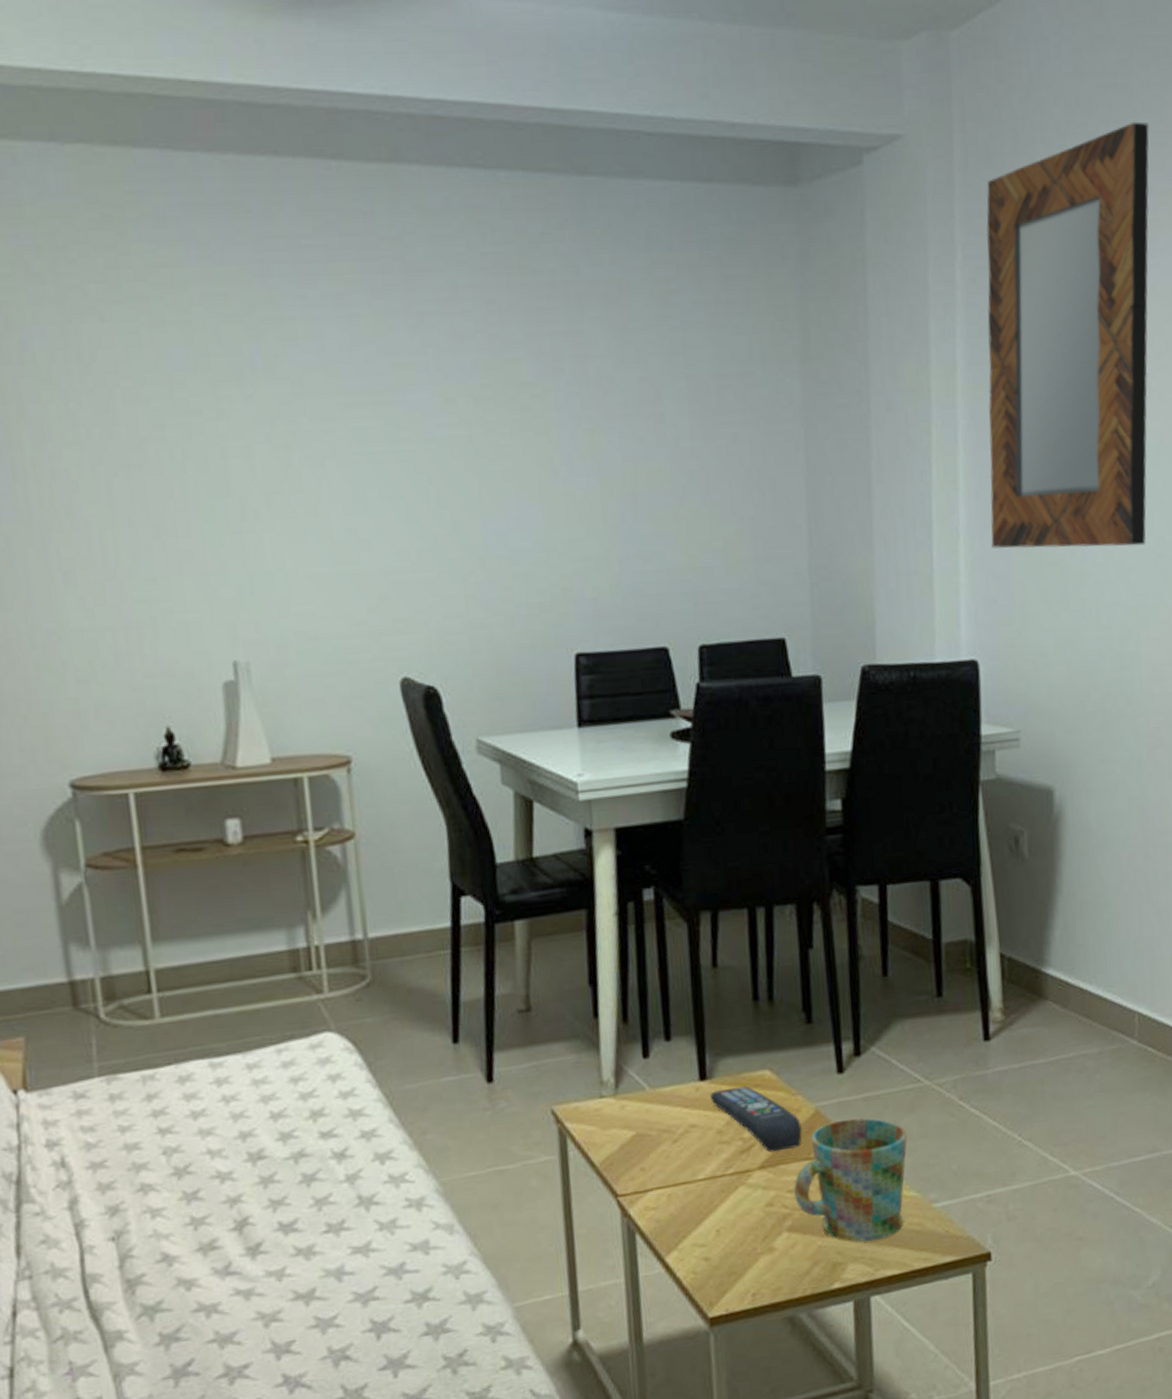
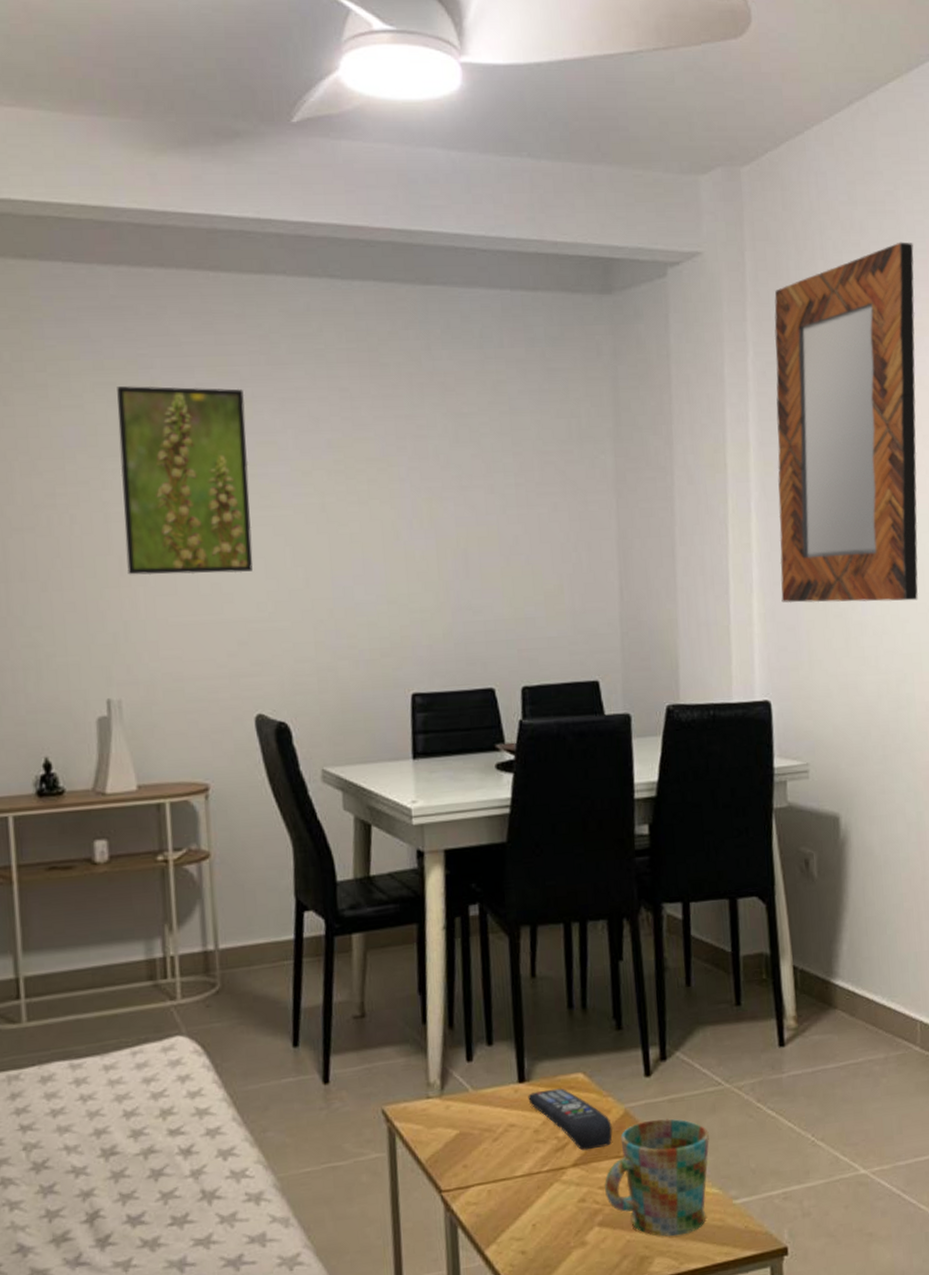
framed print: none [229,298,393,520] -> present [117,386,253,575]

